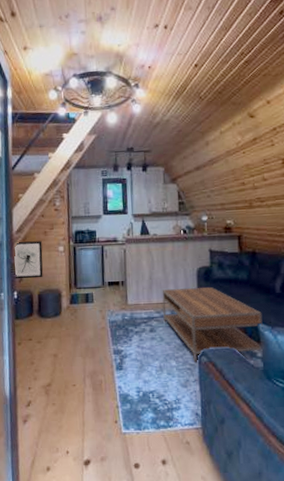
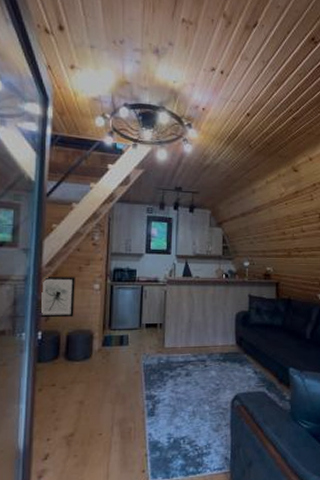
coffee table: present [162,287,263,361] -> none [200,332,293,405]

